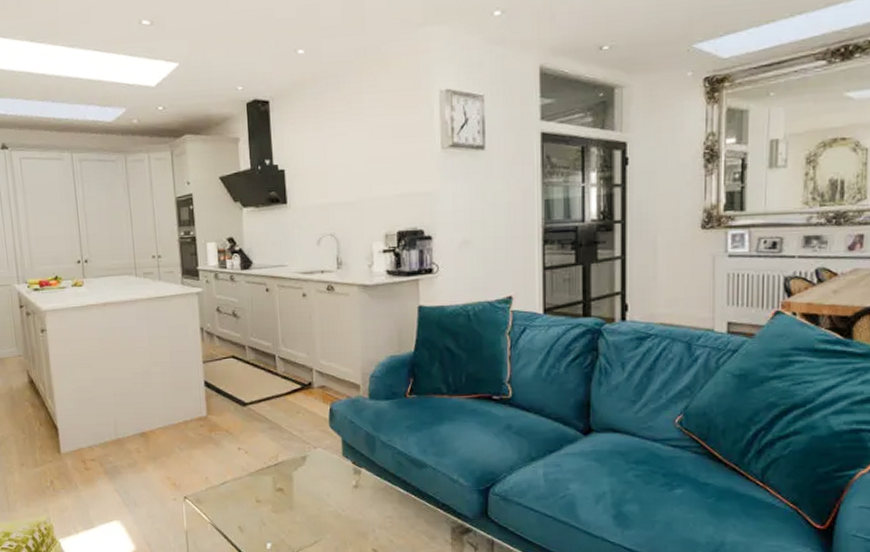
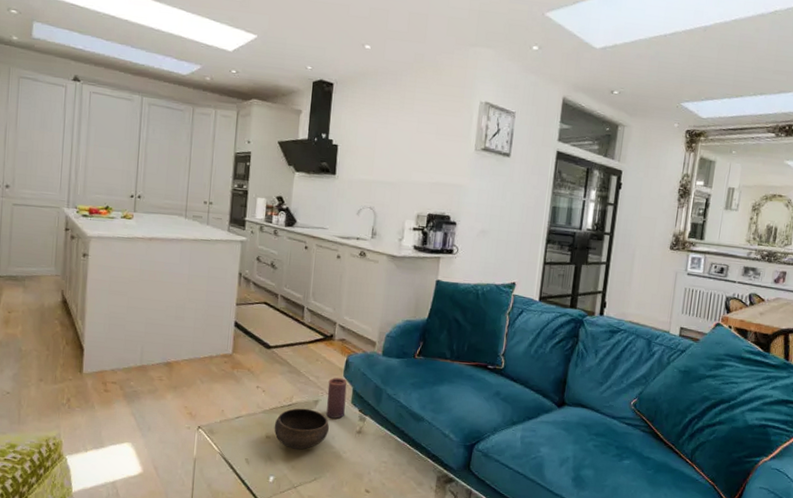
bowl: none [263,466,322,512] -> present [274,408,329,450]
candle: none [314,429,338,474] -> present [326,377,347,419]

